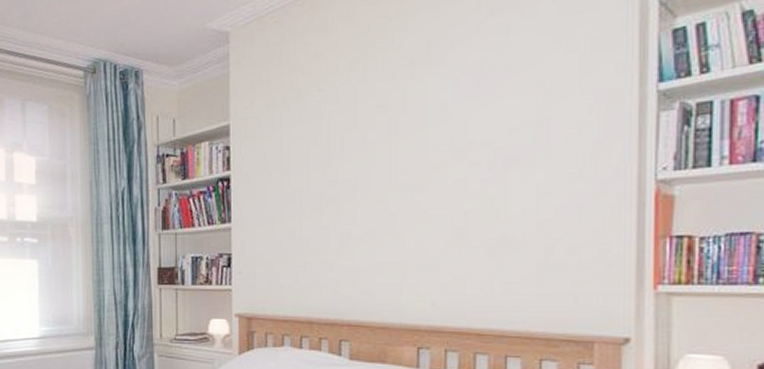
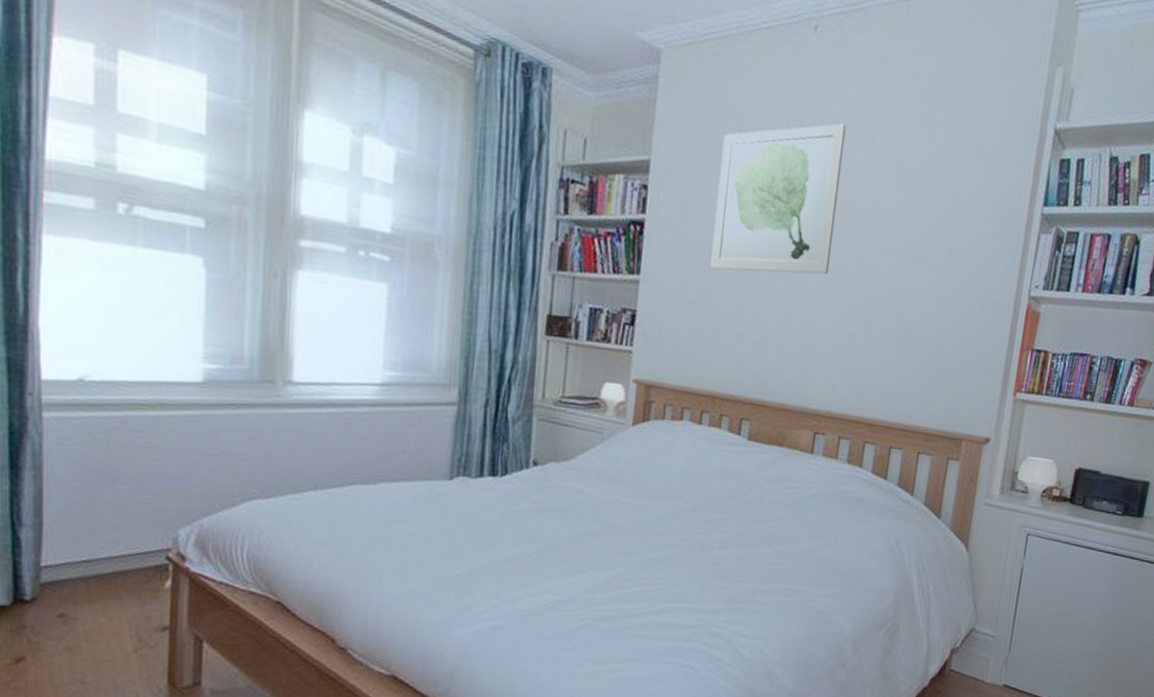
wall art: none [293,53,413,208] -> present [710,123,847,274]

